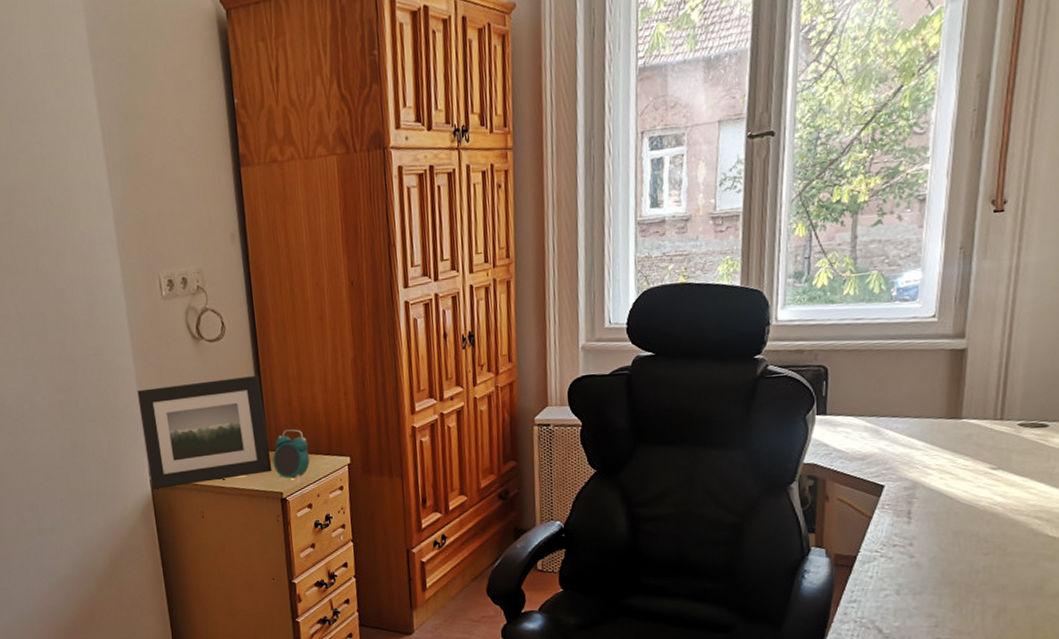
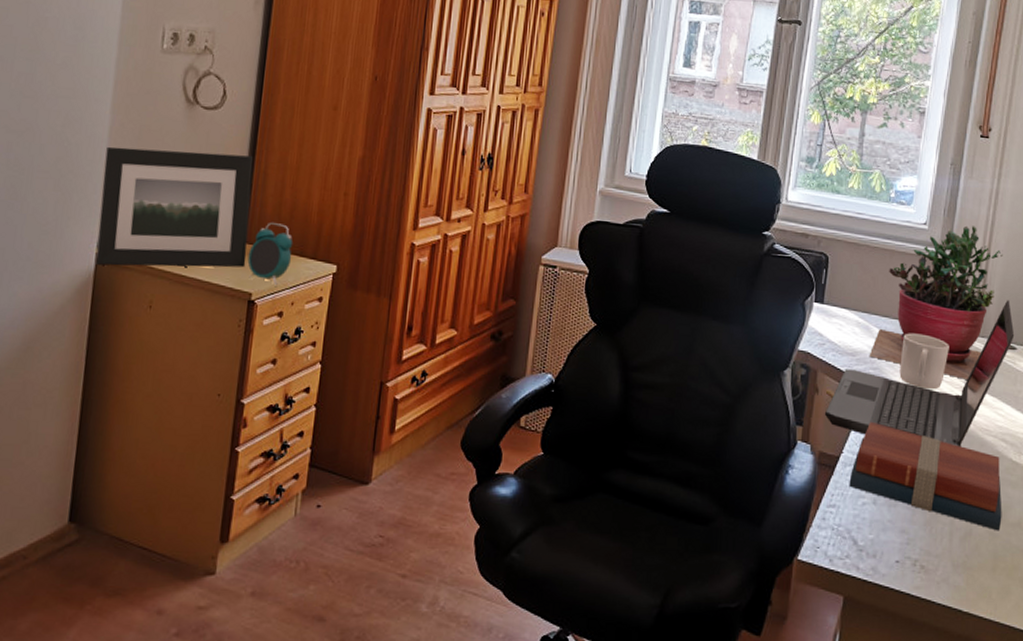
laptop computer: none [837,378,1046,533] -> present [824,300,1015,447]
books: none [869,519,1040,604] -> present [849,421,1002,531]
succulent plant: none [880,308,1028,465] -> present [869,225,1003,380]
mug: none [915,427,970,480] -> present [899,333,949,390]

